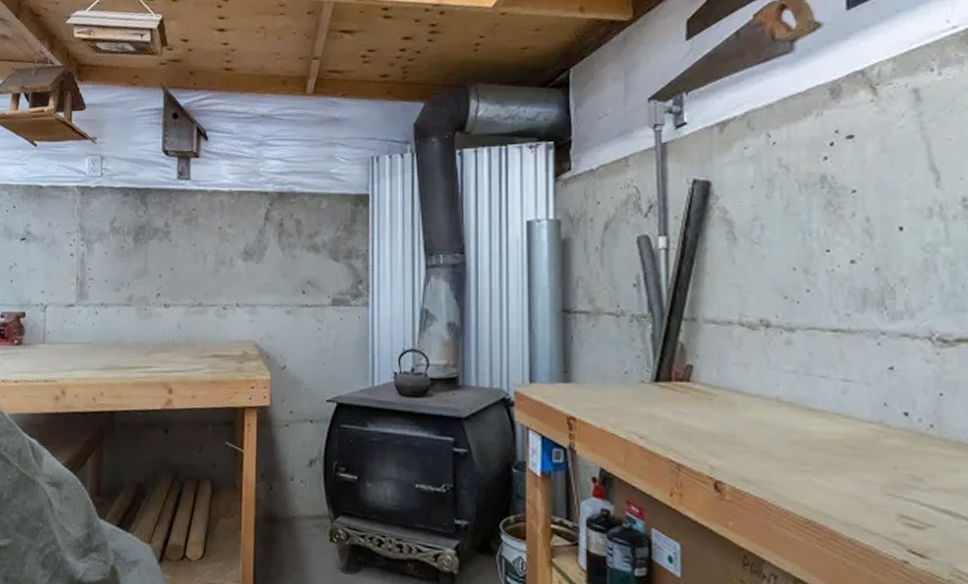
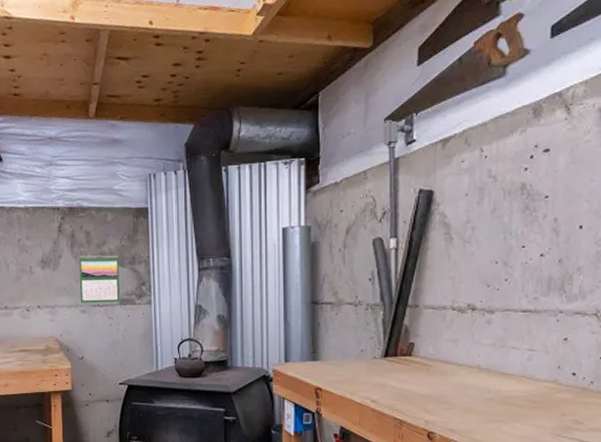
calendar: none [287,247,333,303] -> present [79,255,120,303]

